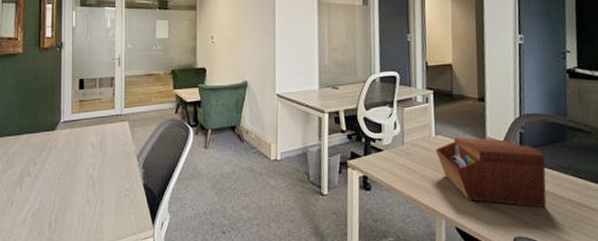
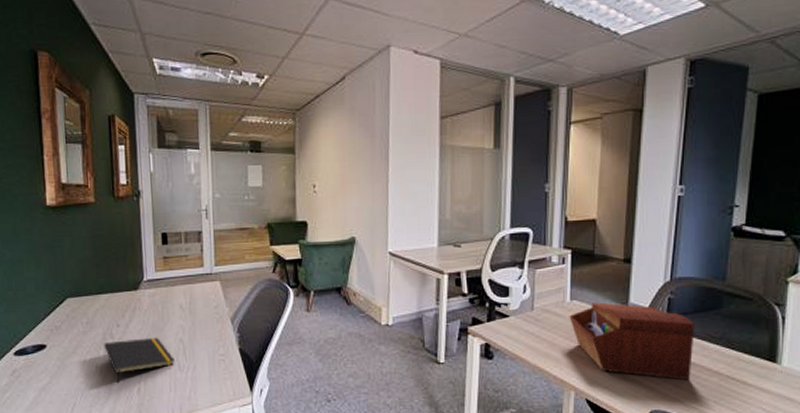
notepad: none [21,174,84,219] -> present [104,337,175,384]

